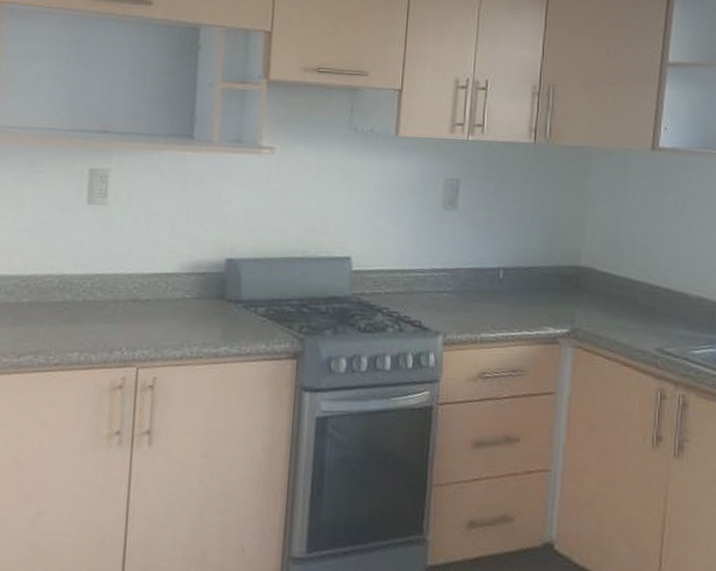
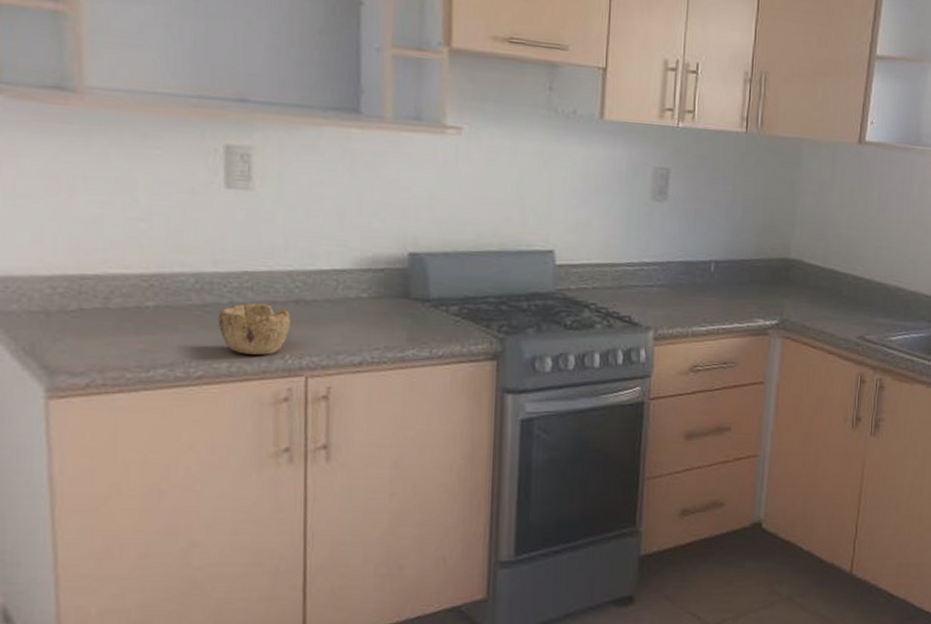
bowl: none [73,301,129,347] -> present [218,303,290,355]

